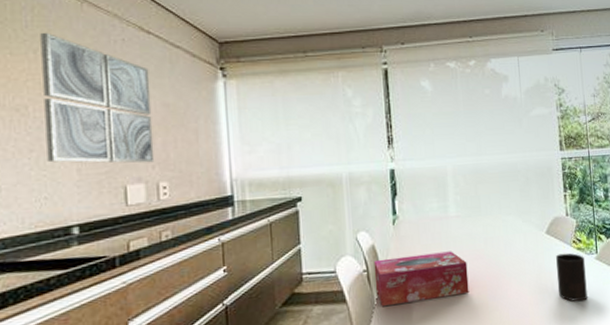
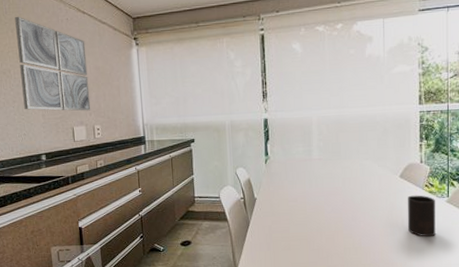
tissue box: present [373,251,469,306] -> none [249,187,327,226]

